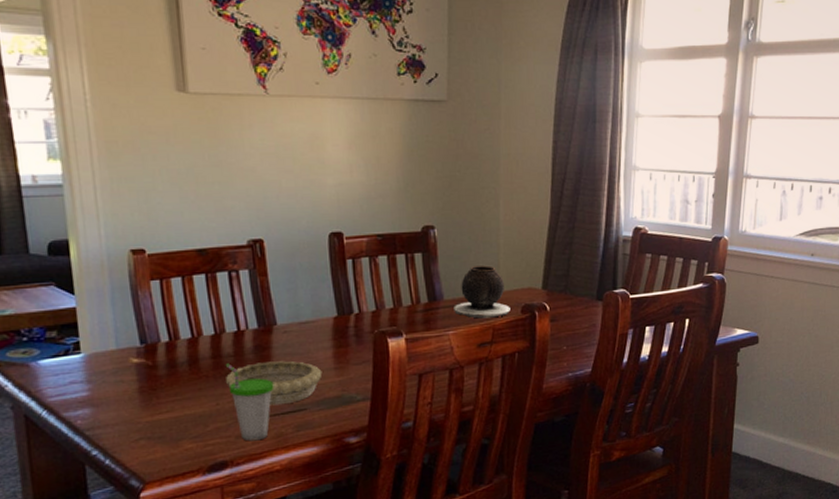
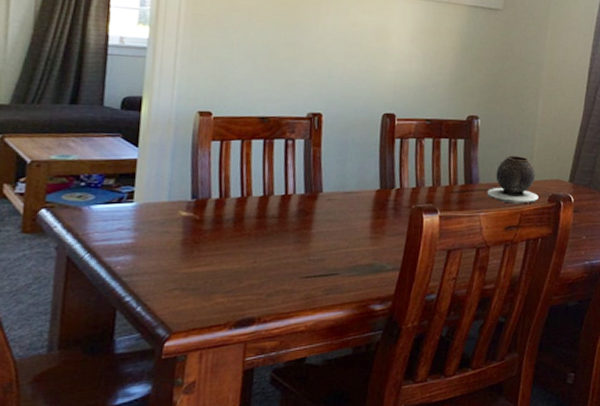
cup: present [225,363,274,441] -> none [268,224,311,300]
decorative bowl: present [226,360,322,406] -> none [266,226,358,268]

